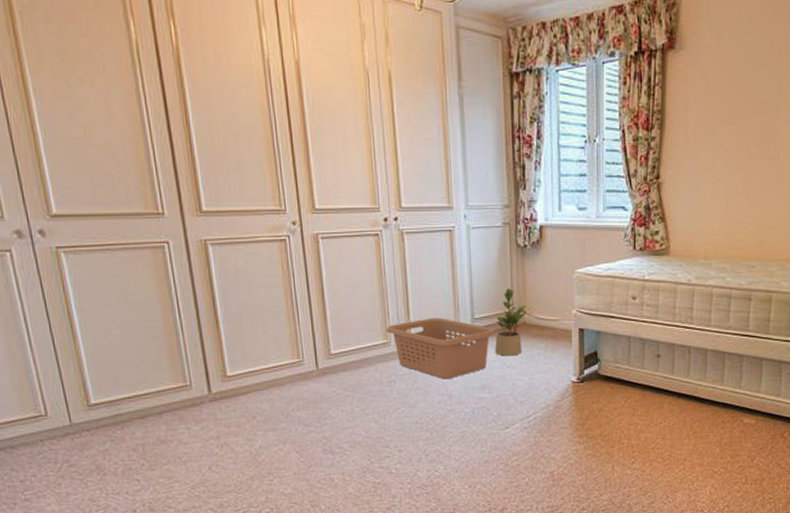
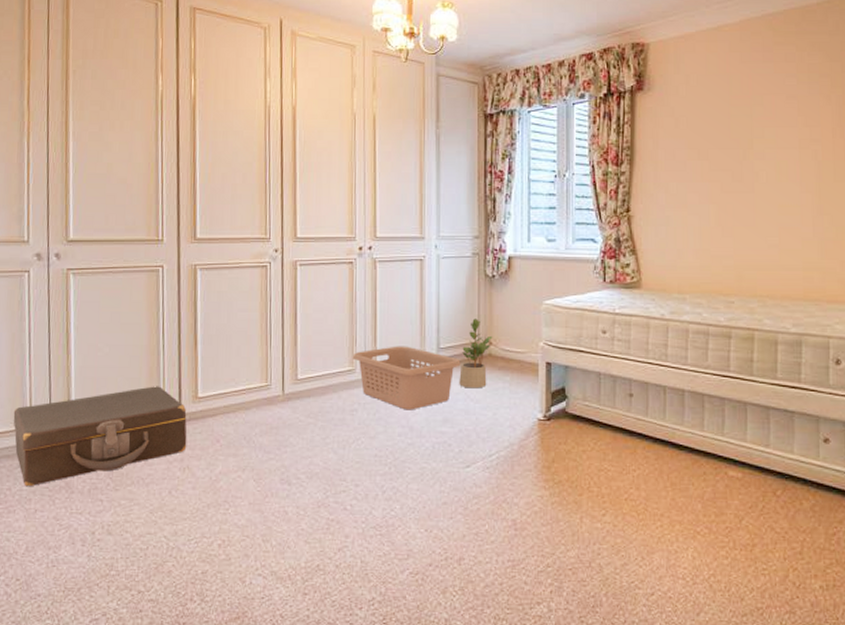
suitcase: none [22,367,222,472] -> present [13,386,187,487]

